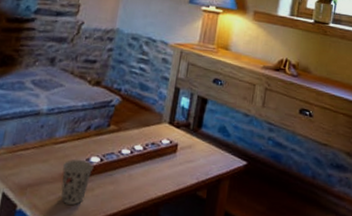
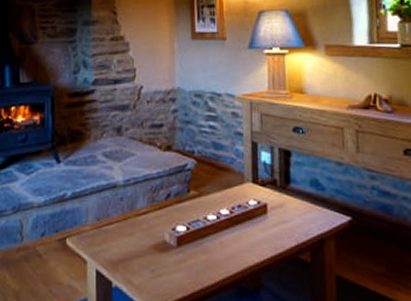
cup: present [61,159,94,205] -> none [149,229,182,278]

